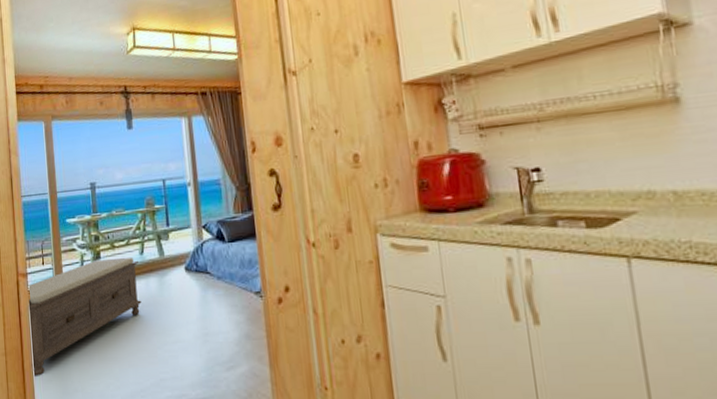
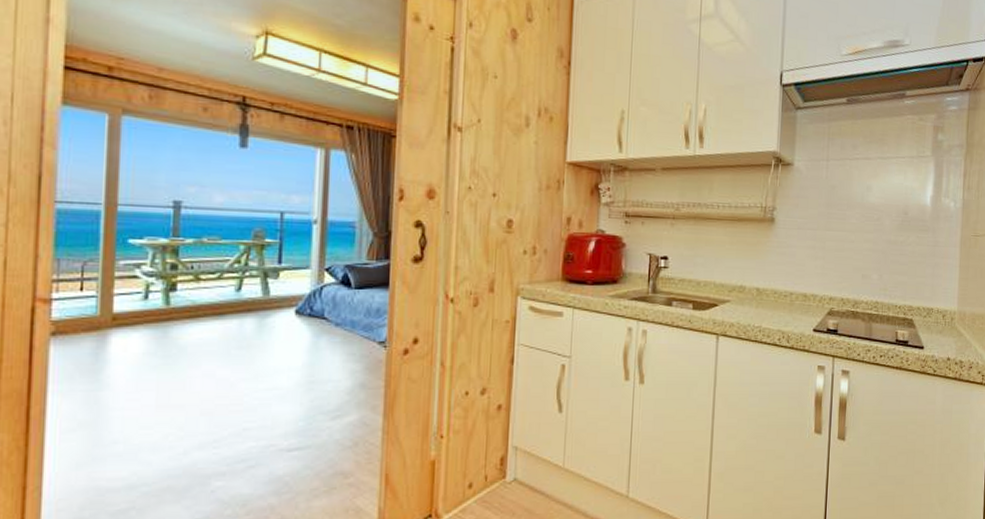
bench: present [27,257,142,376] -> none [43,292,232,426]

